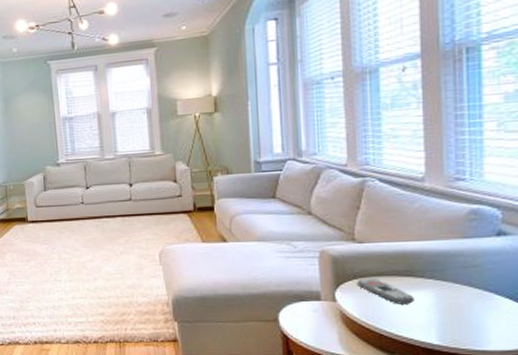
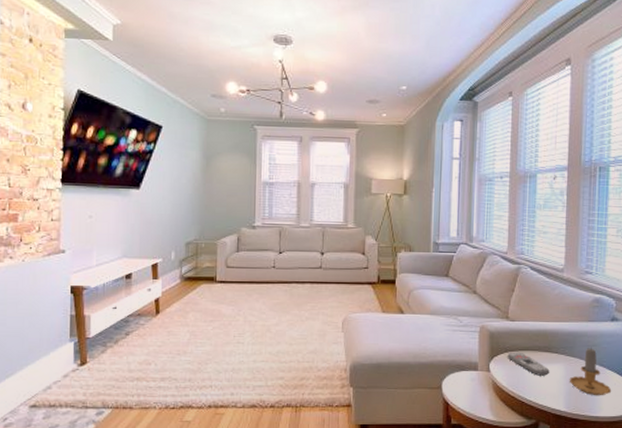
candle: none [441,268,504,327] -> present [569,347,612,396]

